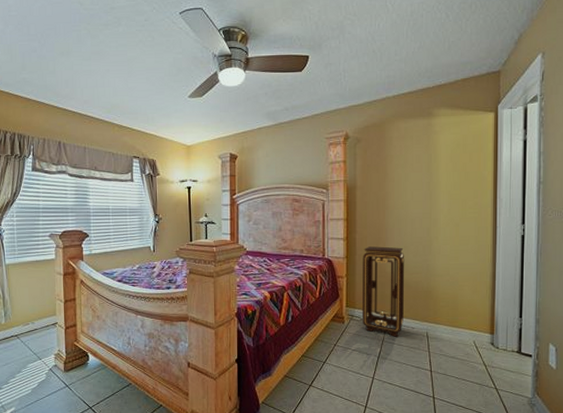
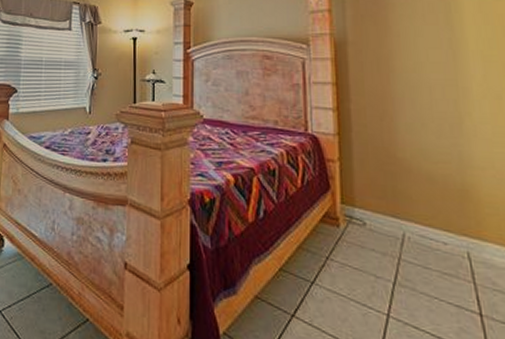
pedestal table: present [362,246,405,337] -> none [361,121,430,255]

